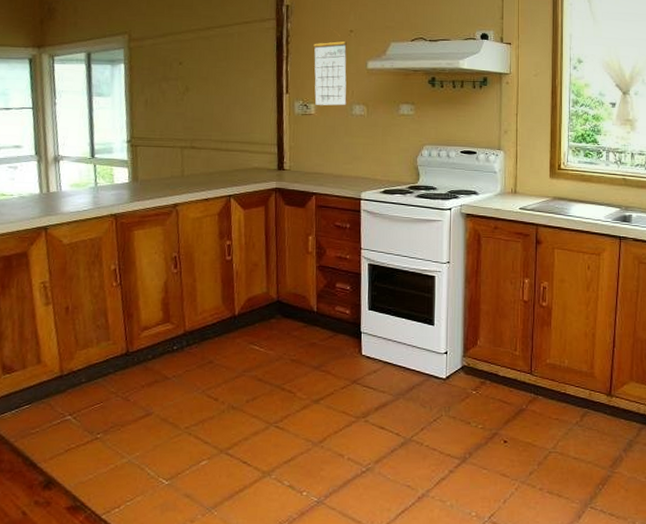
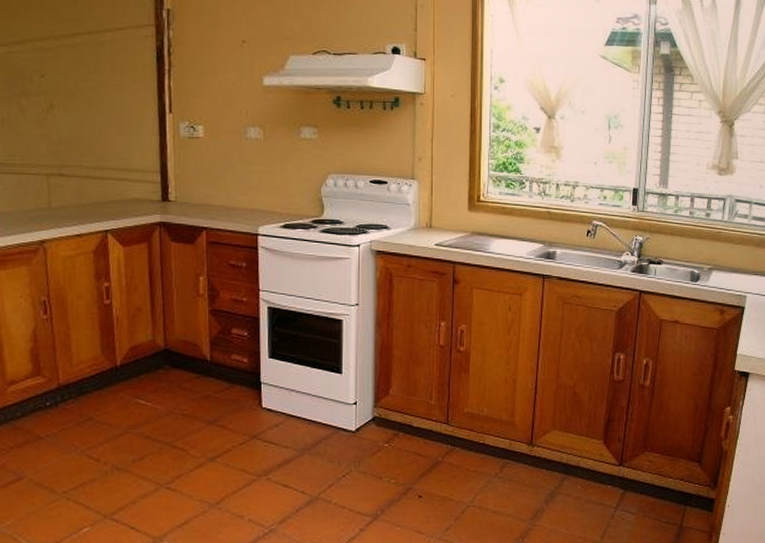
calendar: present [313,28,347,106] -> none [200,37,240,128]

